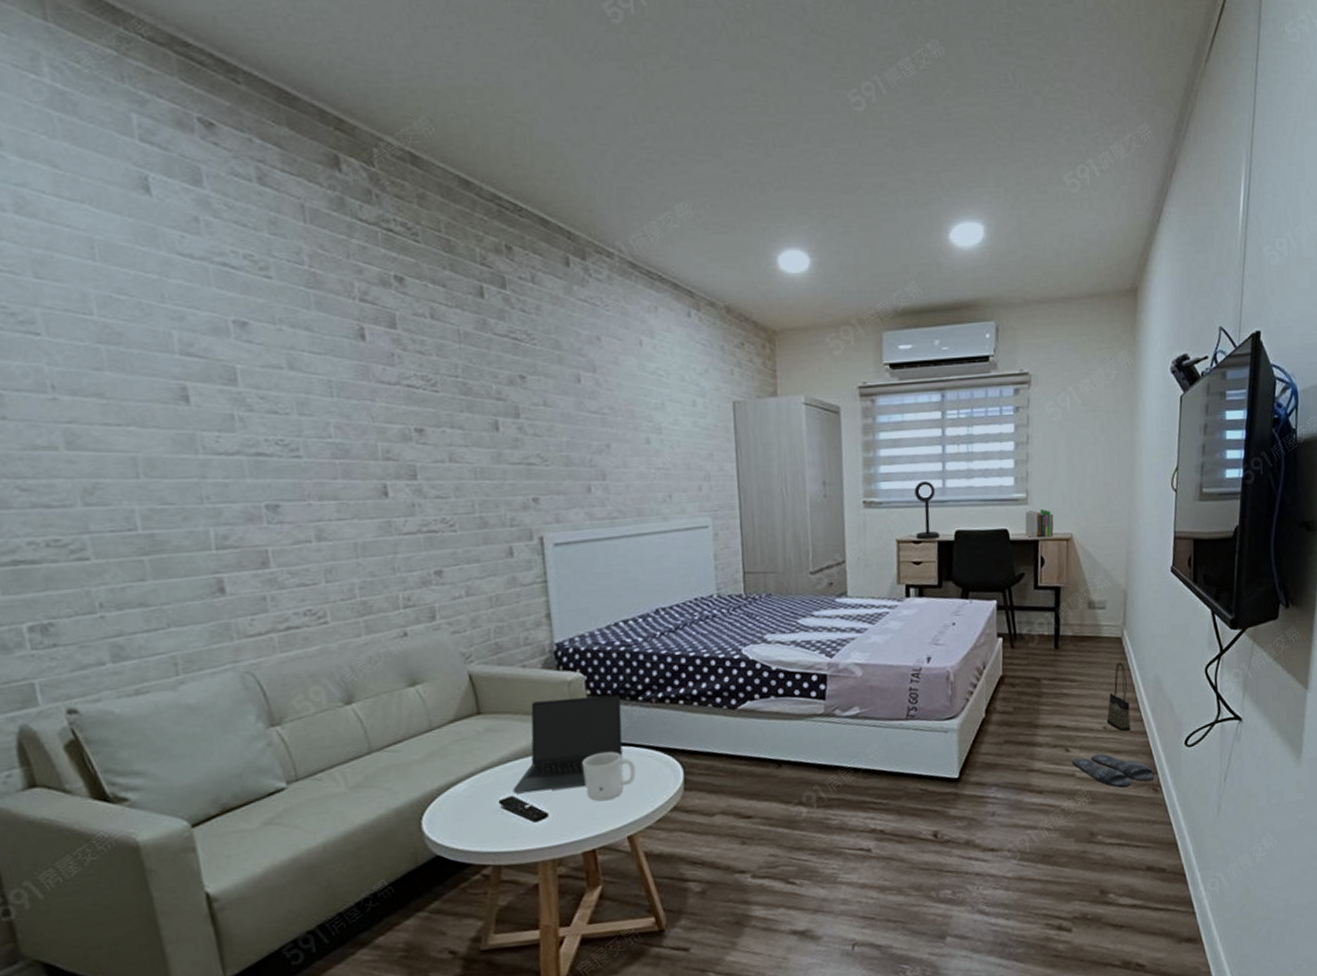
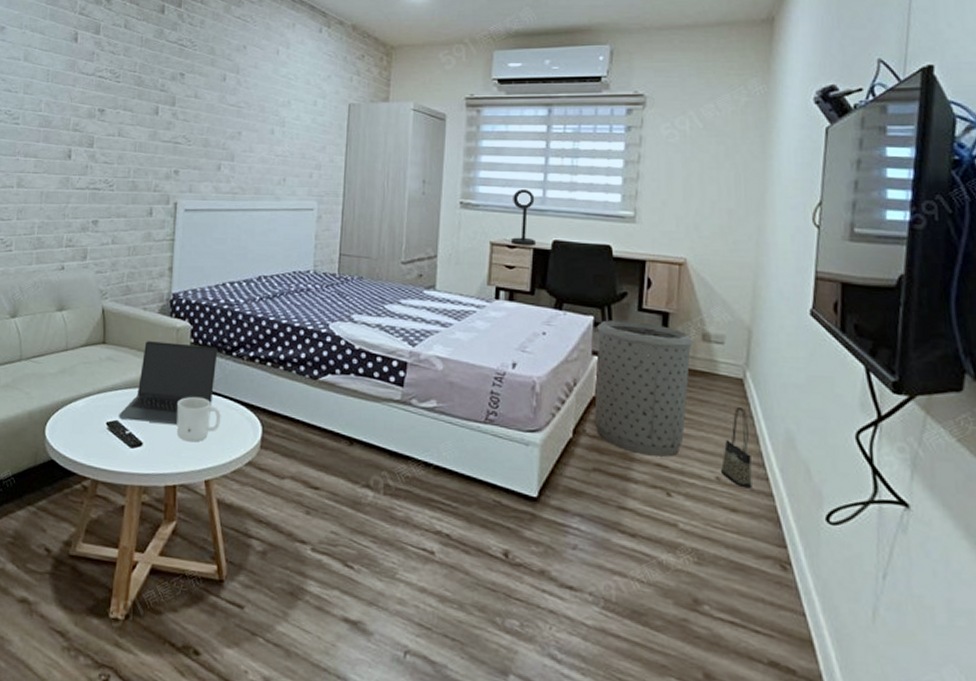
laundry basket: none [1000,599,1082,720] -> present [594,320,694,457]
books: present [1025,508,1054,539] -> none [631,228,665,259]
slippers: present [1073,753,1154,787] -> none [675,506,783,556]

